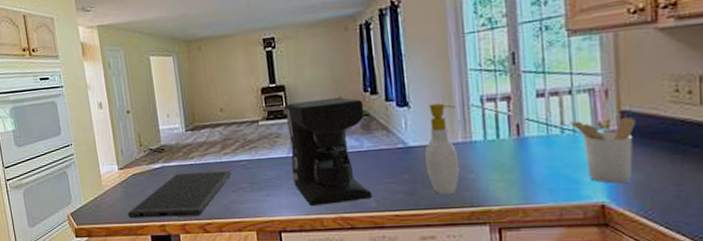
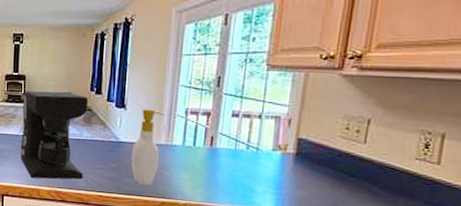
utensil holder: present [570,116,636,183] -> none [255,140,310,197]

